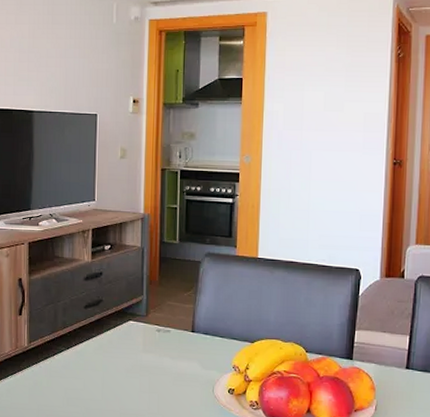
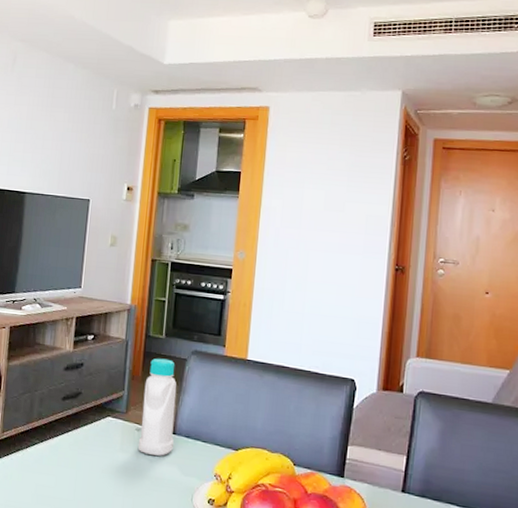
bottle: none [159,262,193,353] -> present [137,358,177,456]

